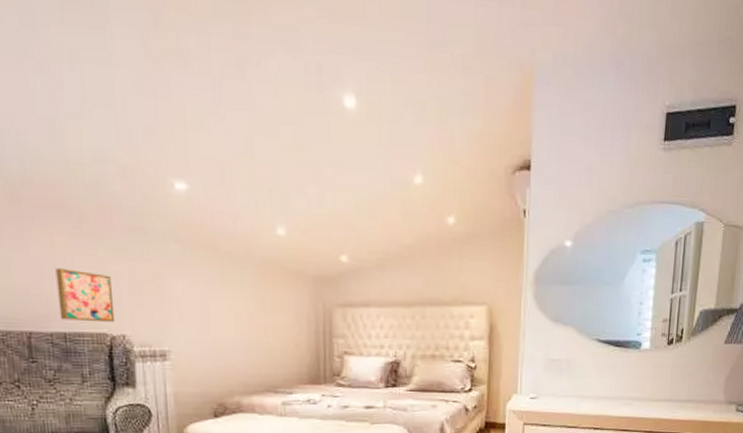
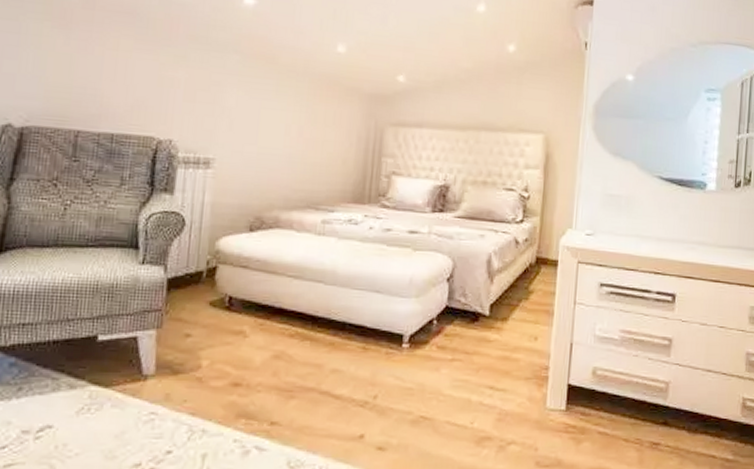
wall art: present [55,268,115,323] -> none [110,70,167,127]

